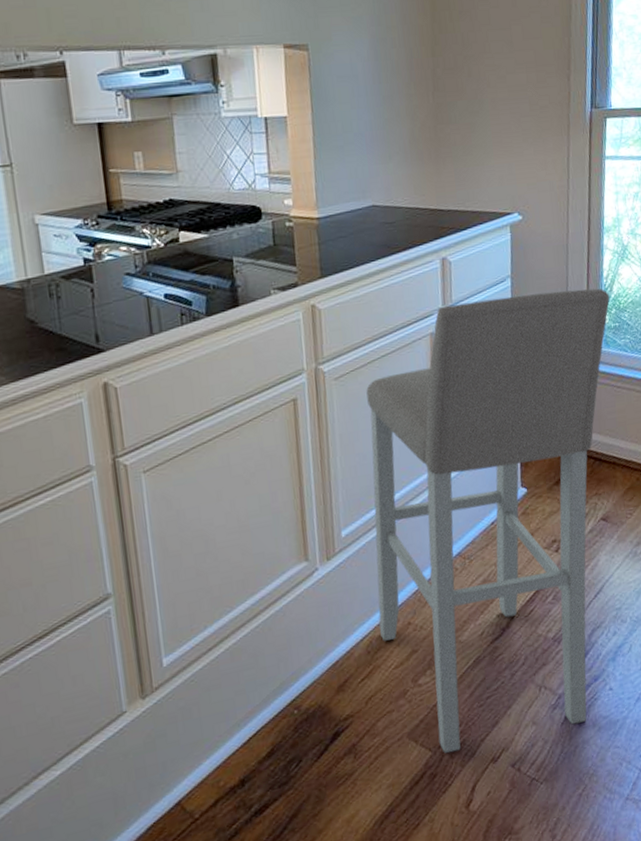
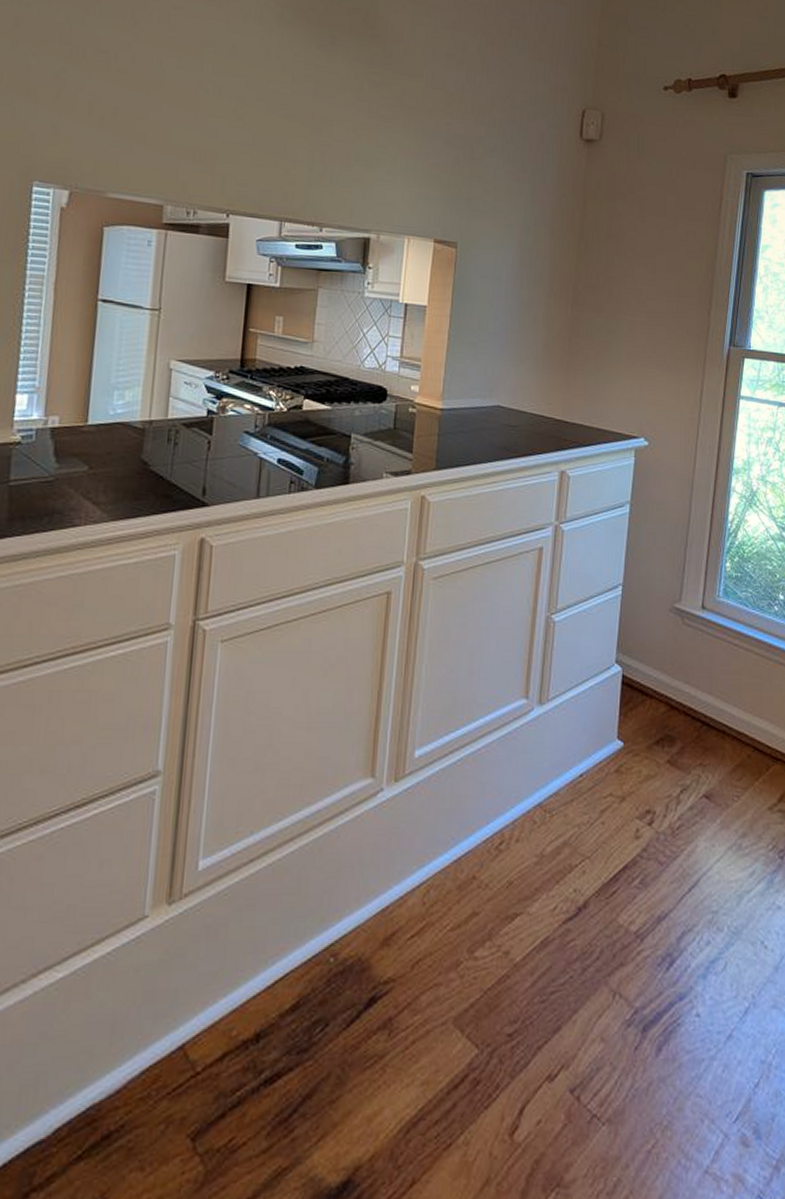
bar stool: present [366,288,610,753] -> none [439,521,734,1056]

